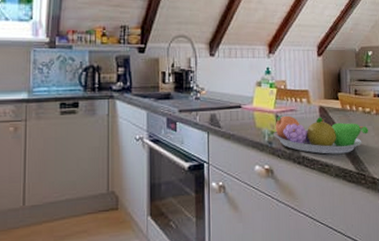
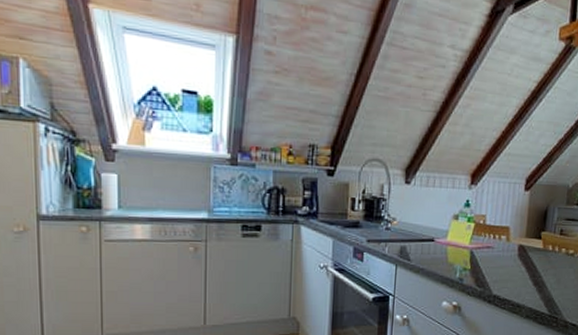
fruit bowl: present [273,115,369,154] -> none [465,252,569,295]

